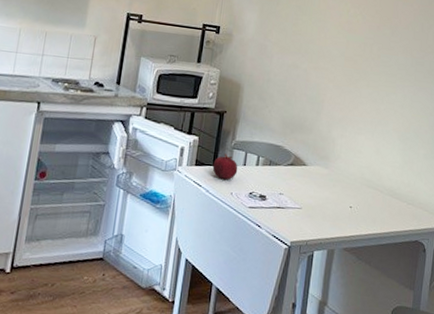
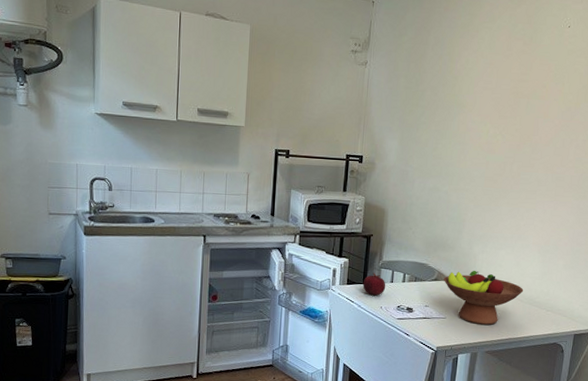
fruit bowl: none [299,155,384,218] -> present [443,270,524,325]

